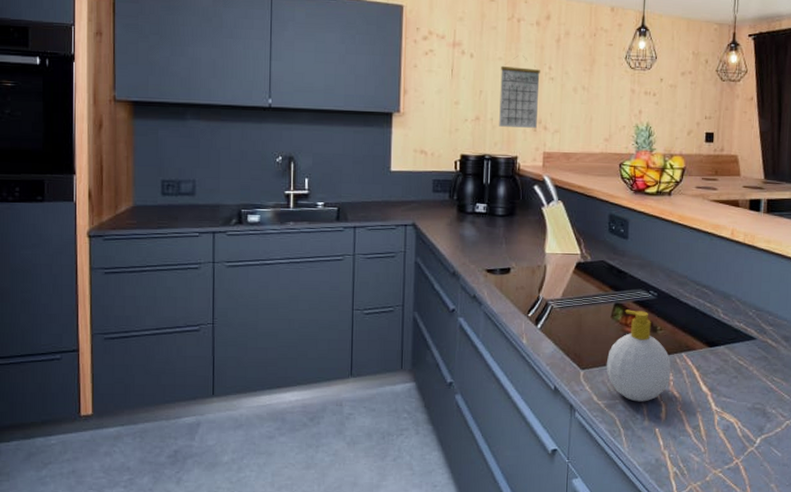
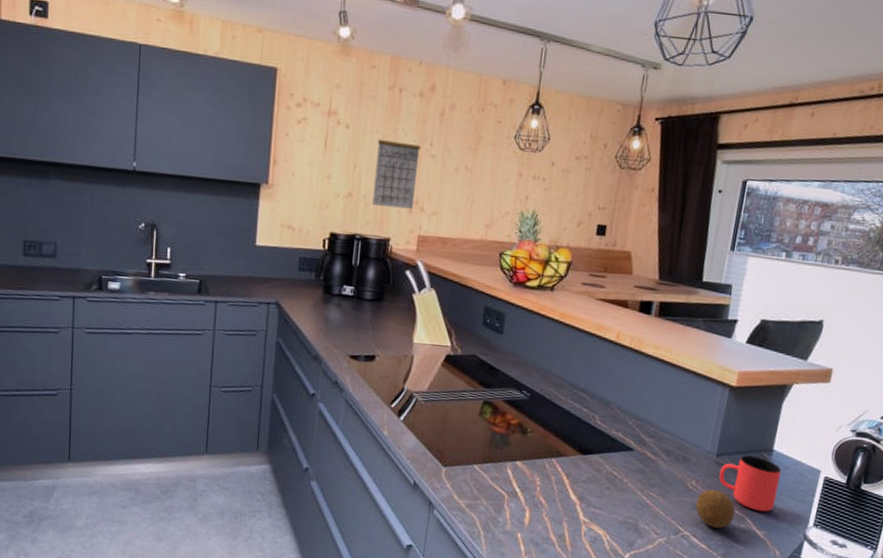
soap bottle: present [606,309,671,402] -> none [469,408,539,506]

